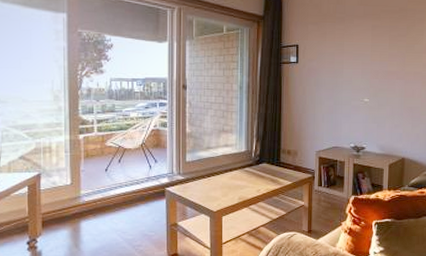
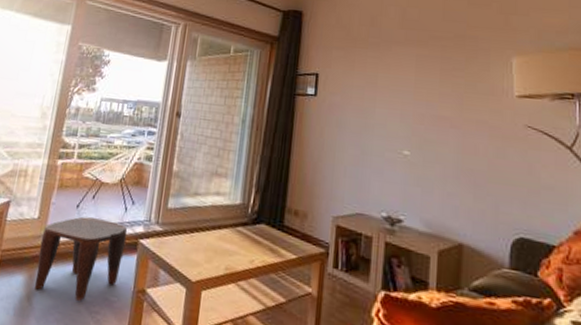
stool: none [78,177,155,240] -> present [34,216,128,301]

